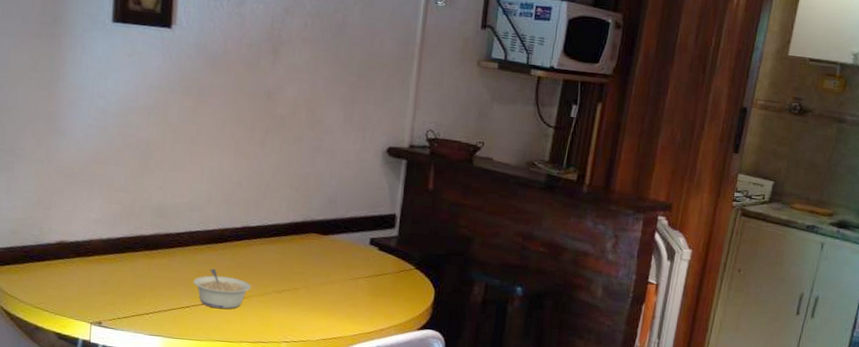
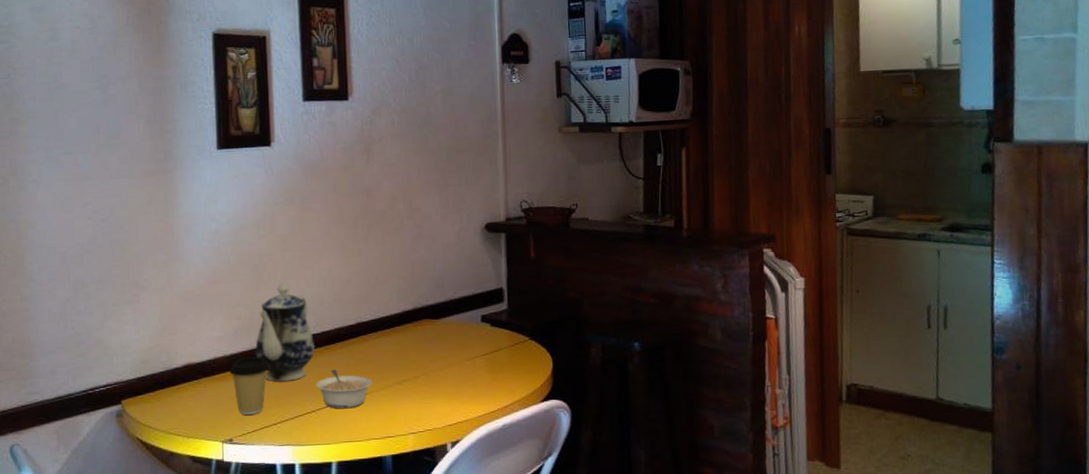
coffee cup: none [104,243,147,302] -> present [229,357,270,416]
teapot: none [132,174,197,274] -> present [254,282,316,382]

